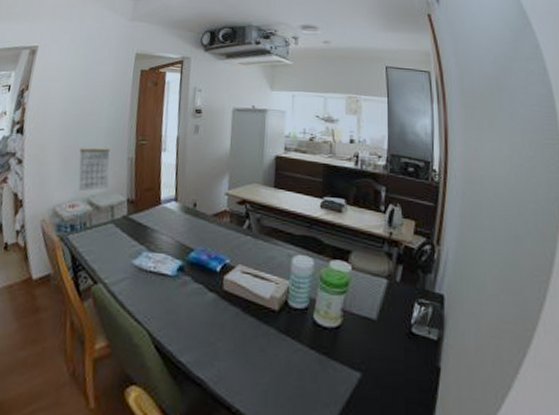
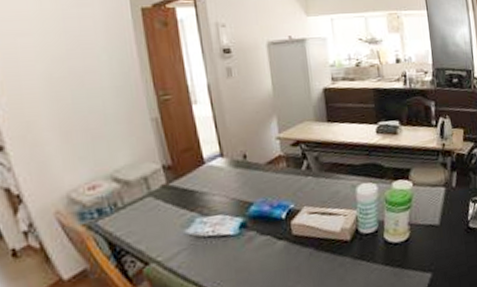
calendar: present [78,148,111,192] -> none [83,111,134,170]

